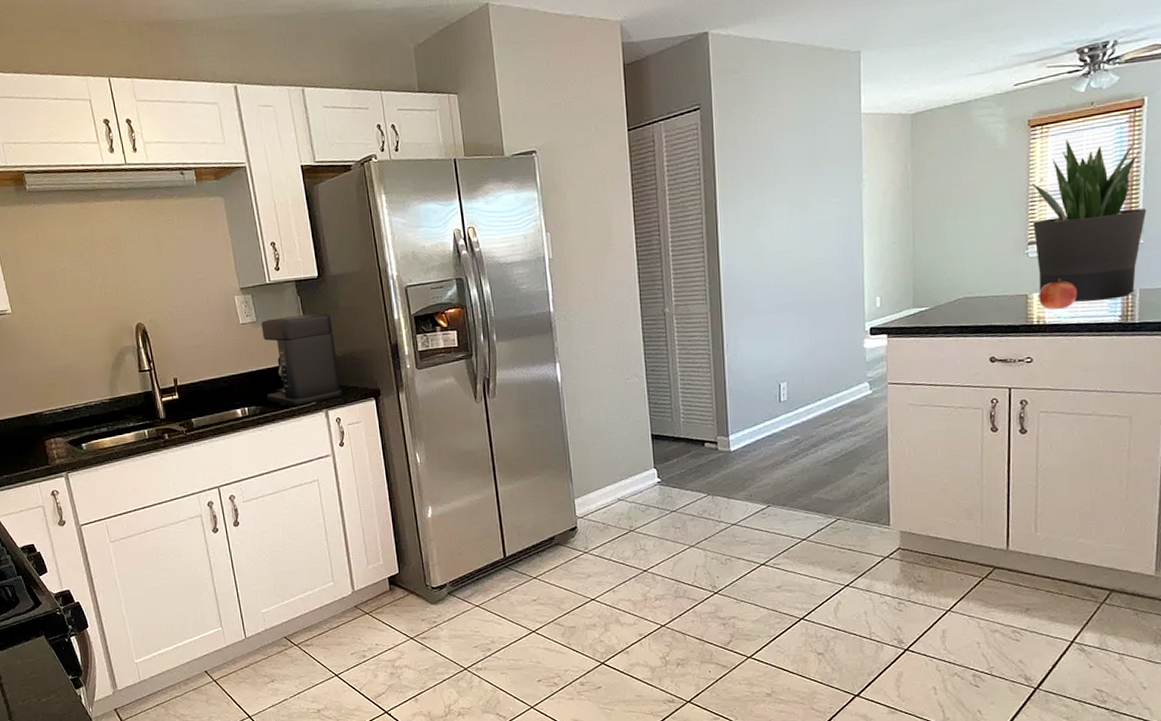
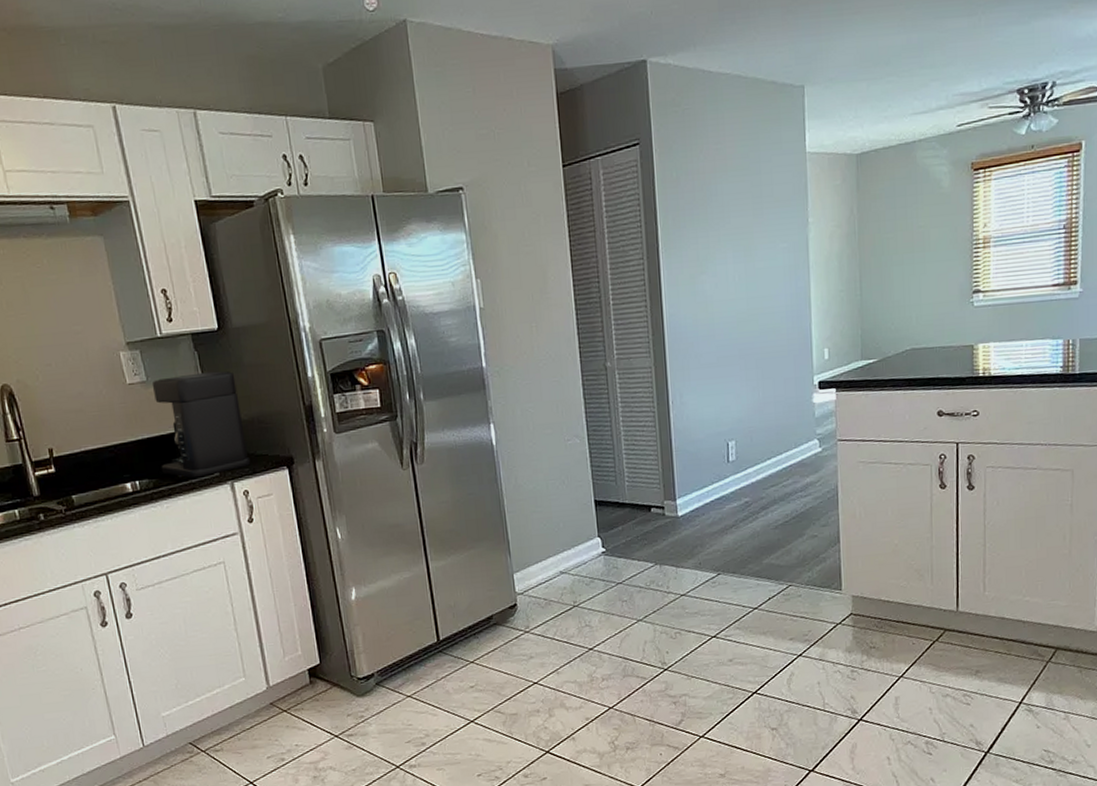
planter: present [1031,139,1147,303] -> none [975,183,1086,354]
fruit: present [1039,278,1078,310] -> none [984,328,1022,362]

